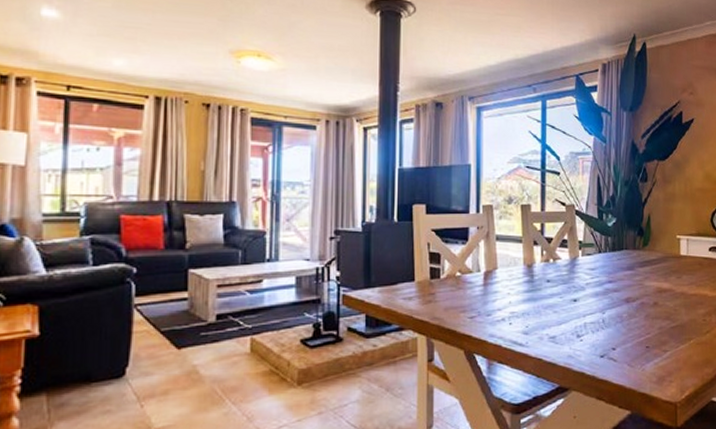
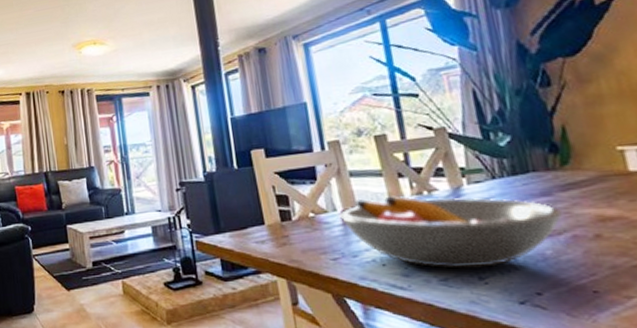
fruit bowl: none [482,261,638,328] -> present [339,196,564,268]

